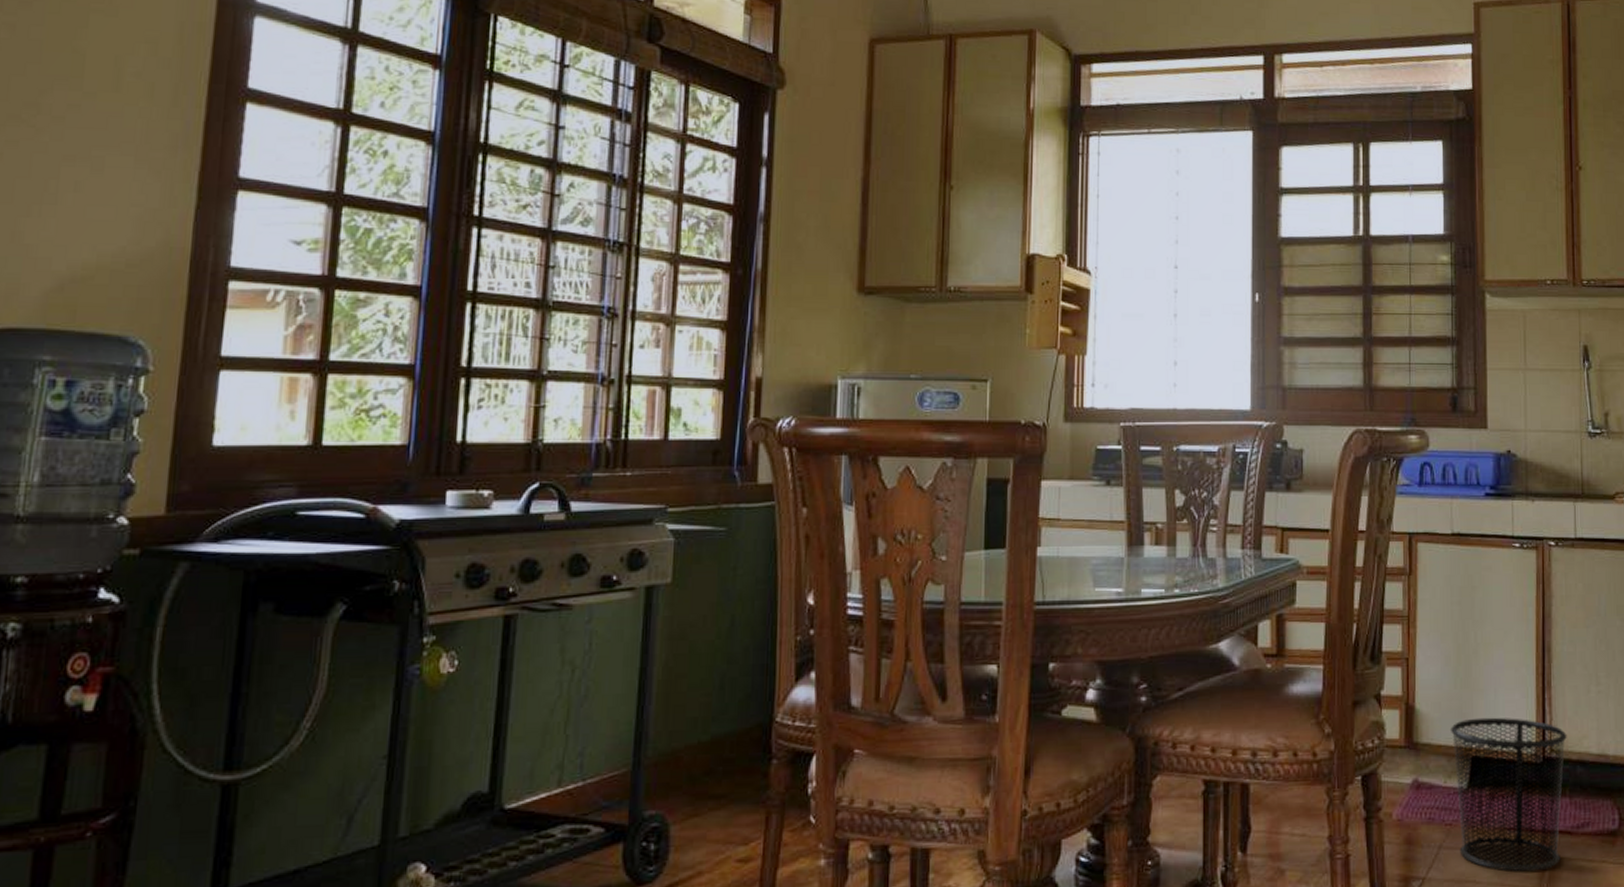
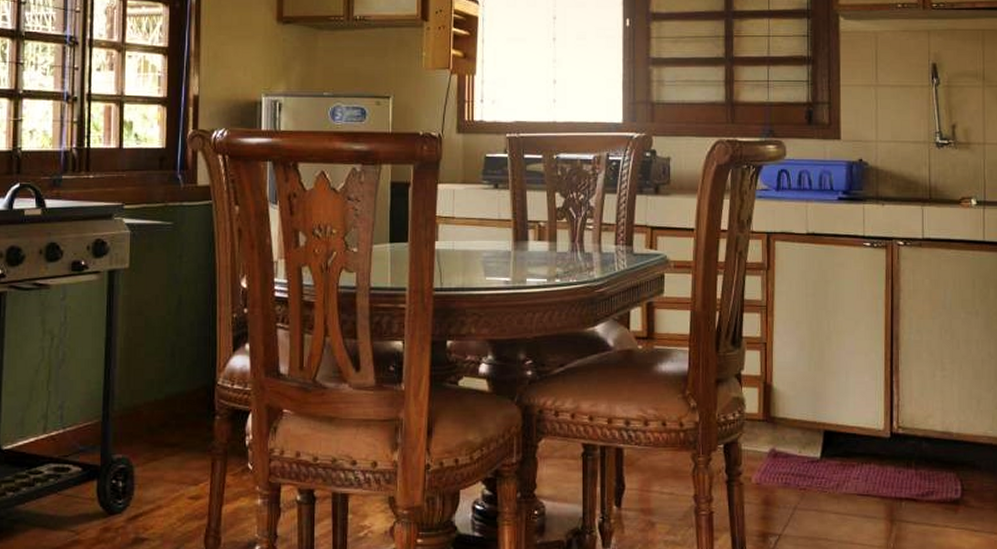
waste bin: present [1450,717,1567,872] -> none [804,396,913,533]

